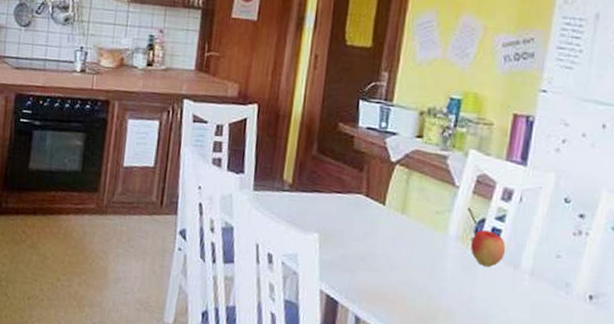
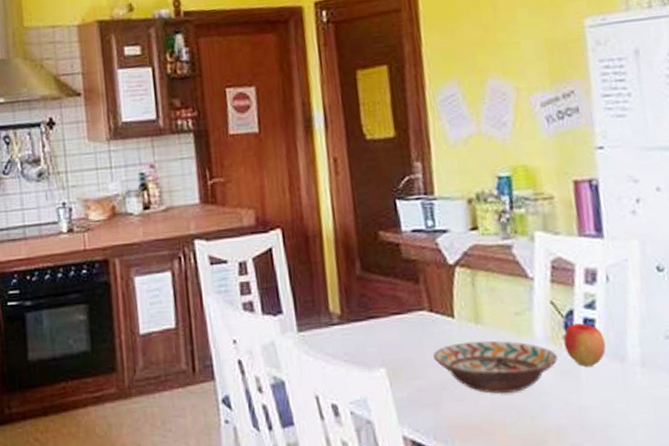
decorative bowl: none [360,226,463,274] -> present [433,340,558,393]

